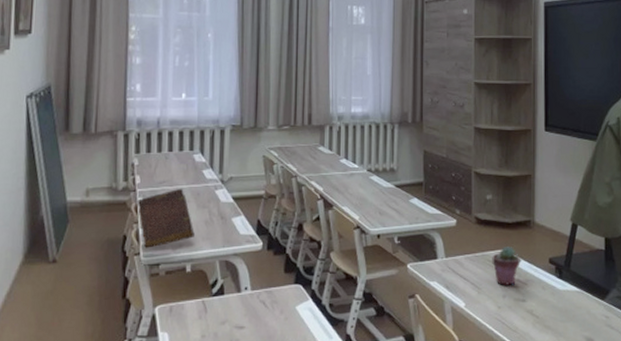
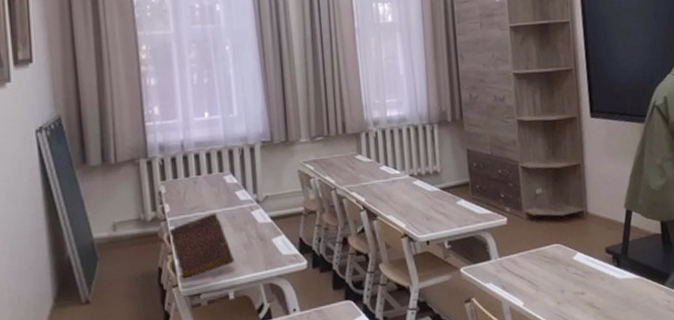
potted succulent: present [492,247,520,285] -> none [547,240,577,280]

